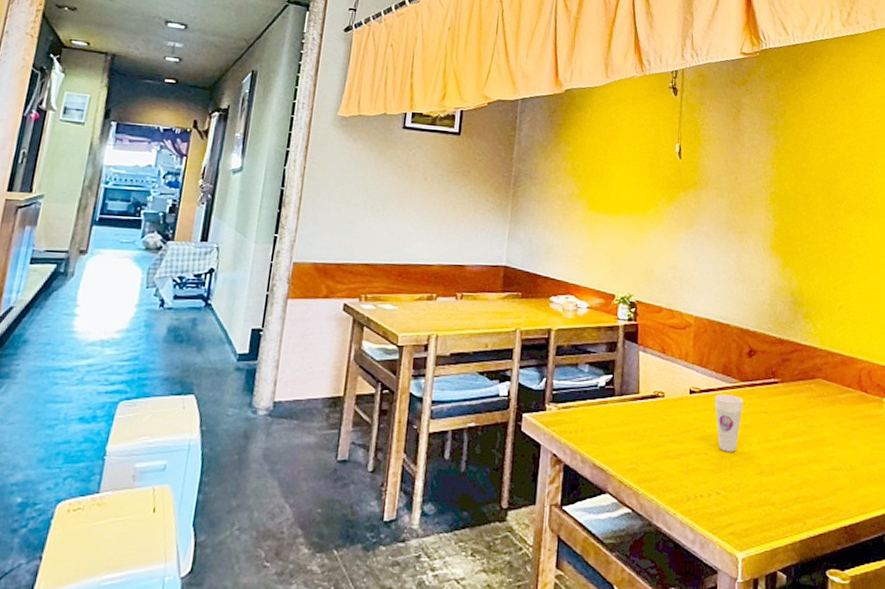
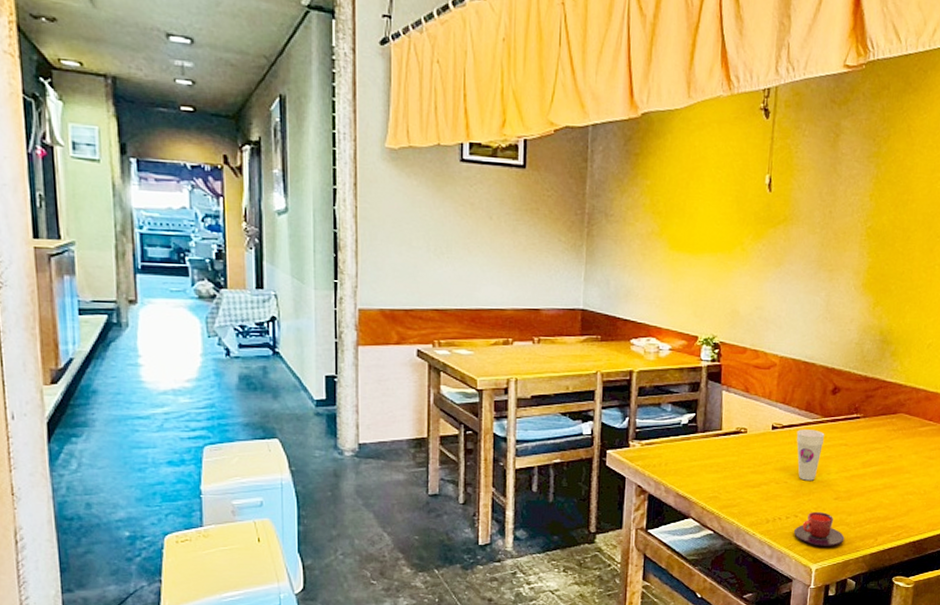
teacup: none [717,488,771,530] -> present [794,511,845,546]

